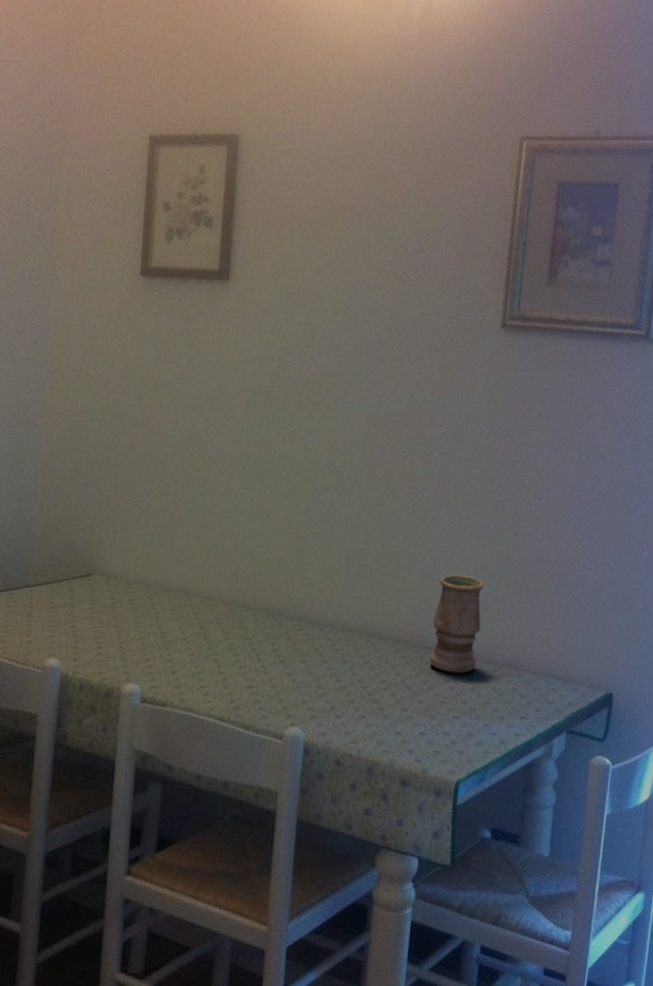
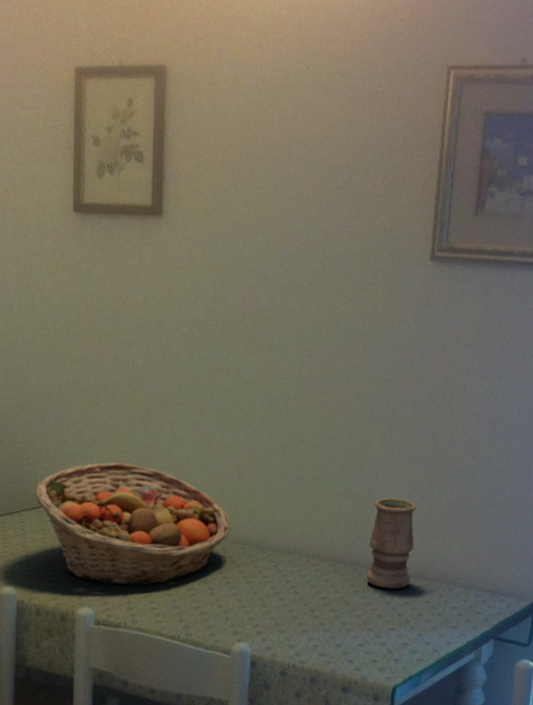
fruit basket: none [86,530,287,662] -> present [35,462,231,586]

